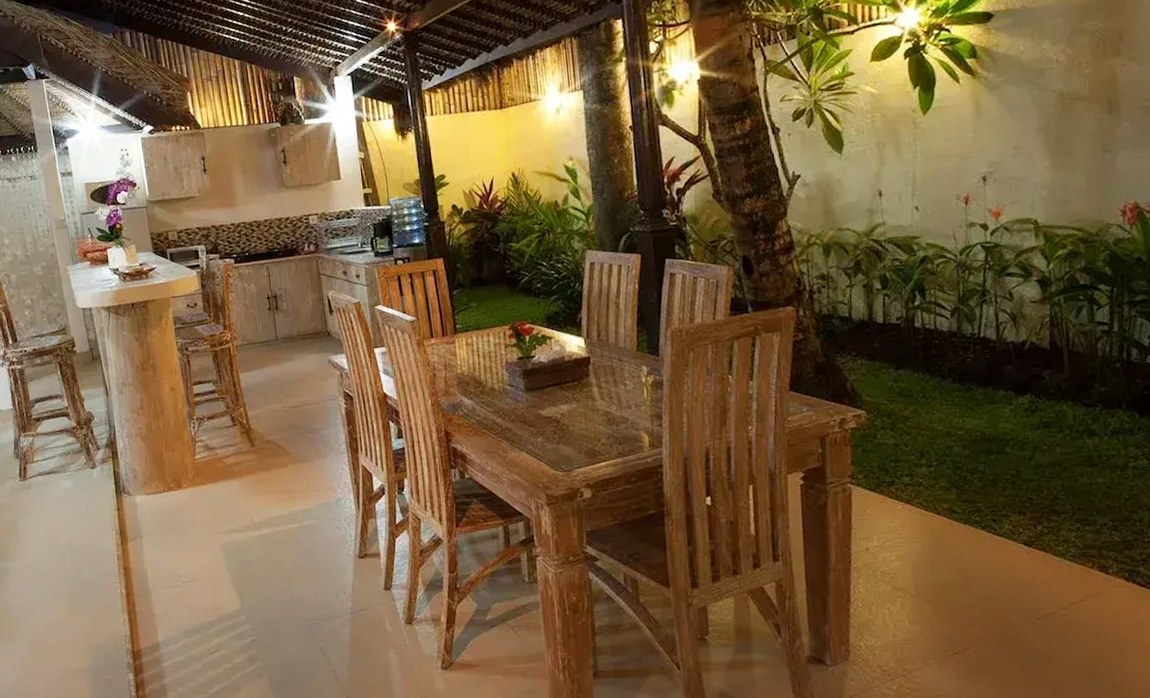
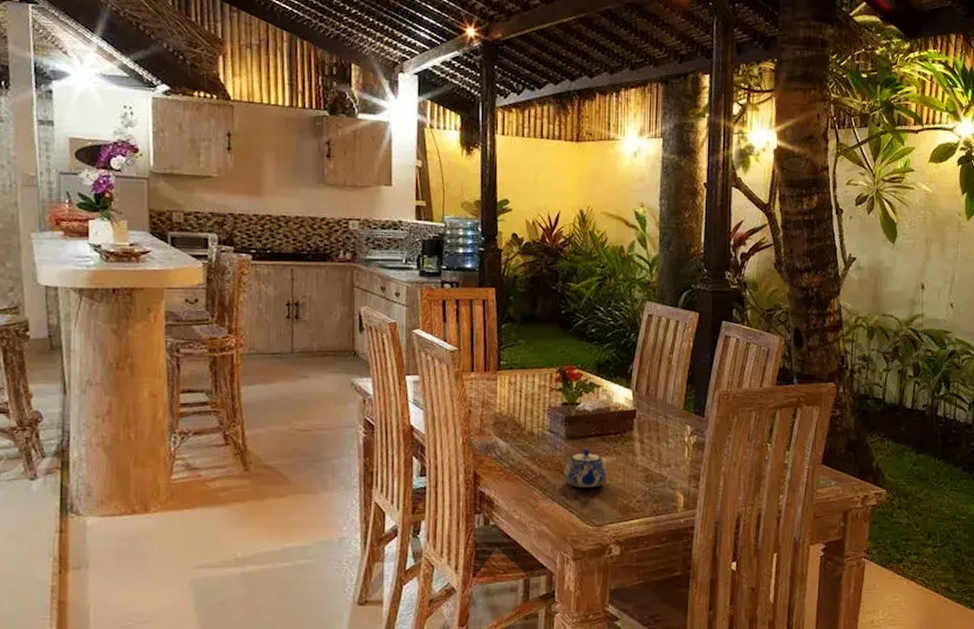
teapot: none [527,398,570,437] -> present [563,449,607,488]

